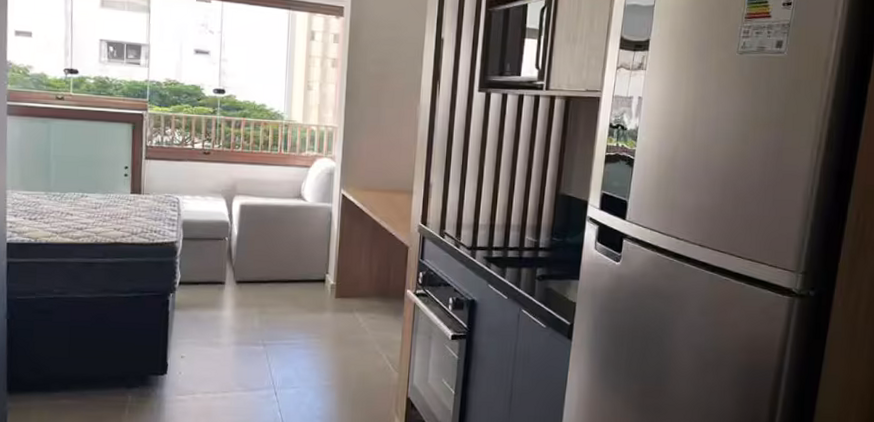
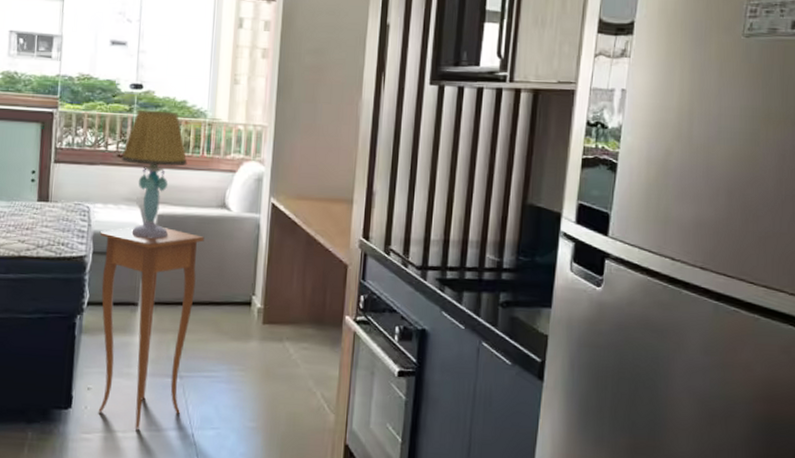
side table: none [188,216,283,390] -> present [98,228,205,429]
table lamp: none [206,112,267,226] -> present [121,109,188,239]

